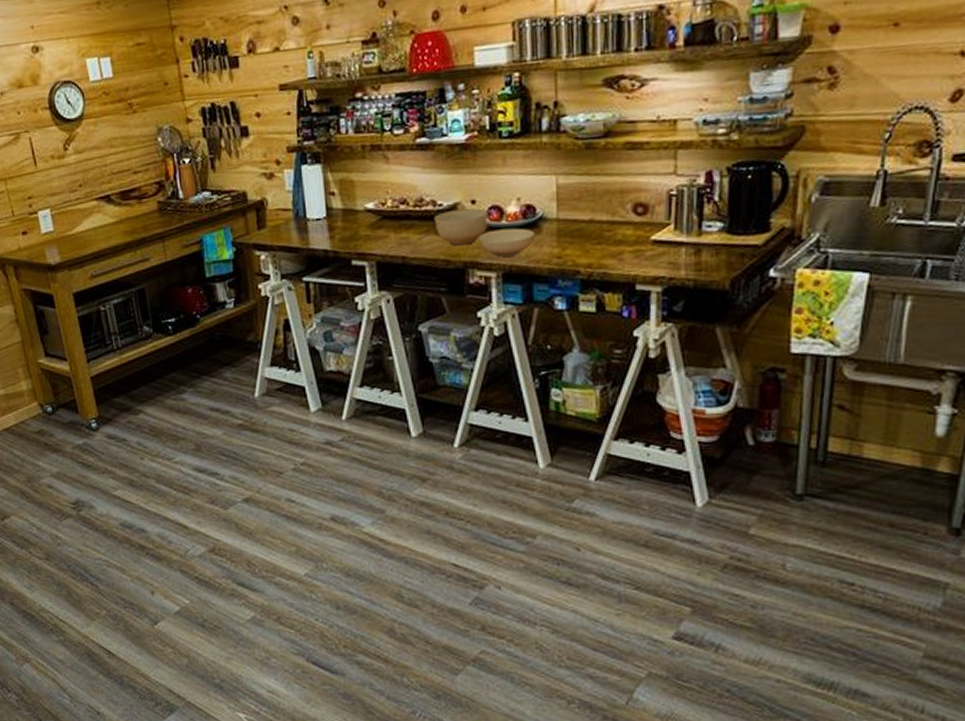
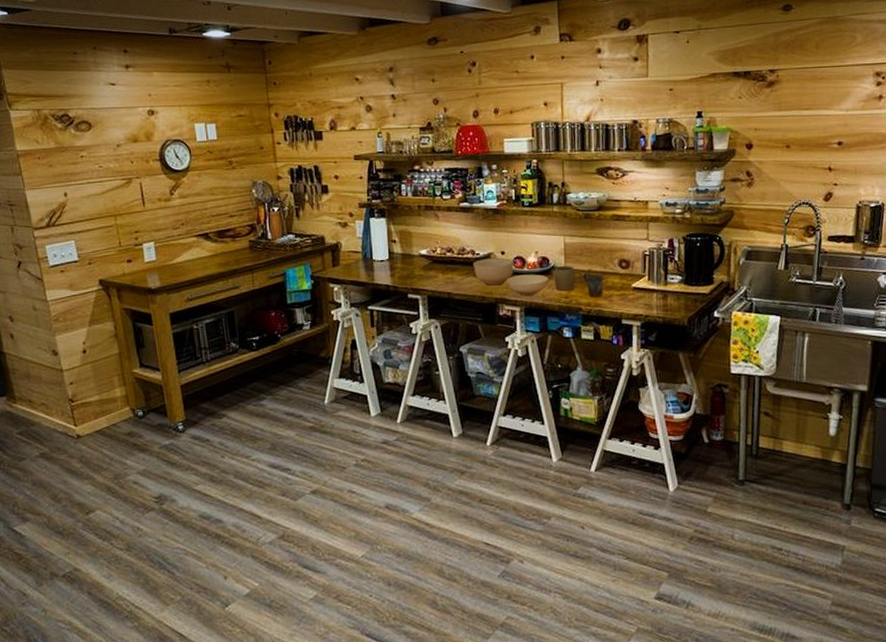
mug: none [542,215,582,249] -> present [554,266,583,291]
mug: none [582,222,612,256] -> present [582,272,605,297]

